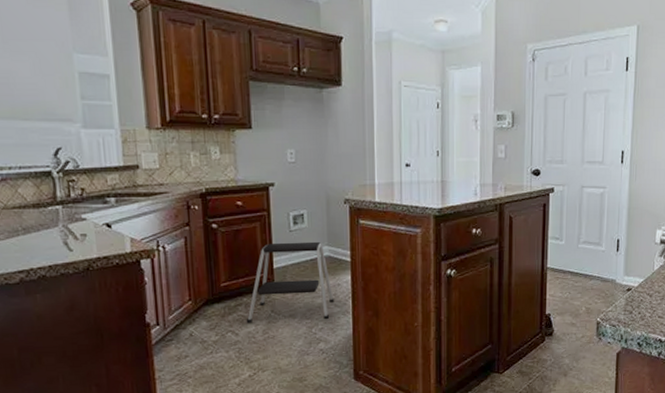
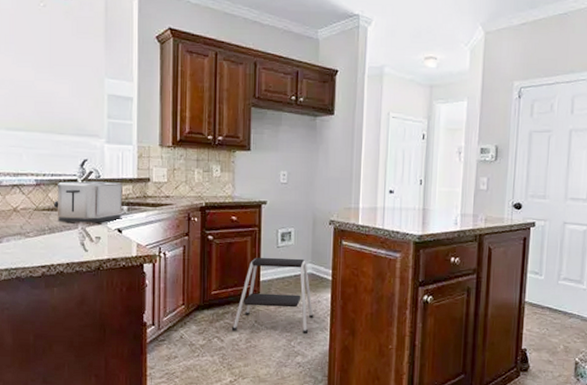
toaster: none [25,172,110,220] -> present [53,181,123,223]

